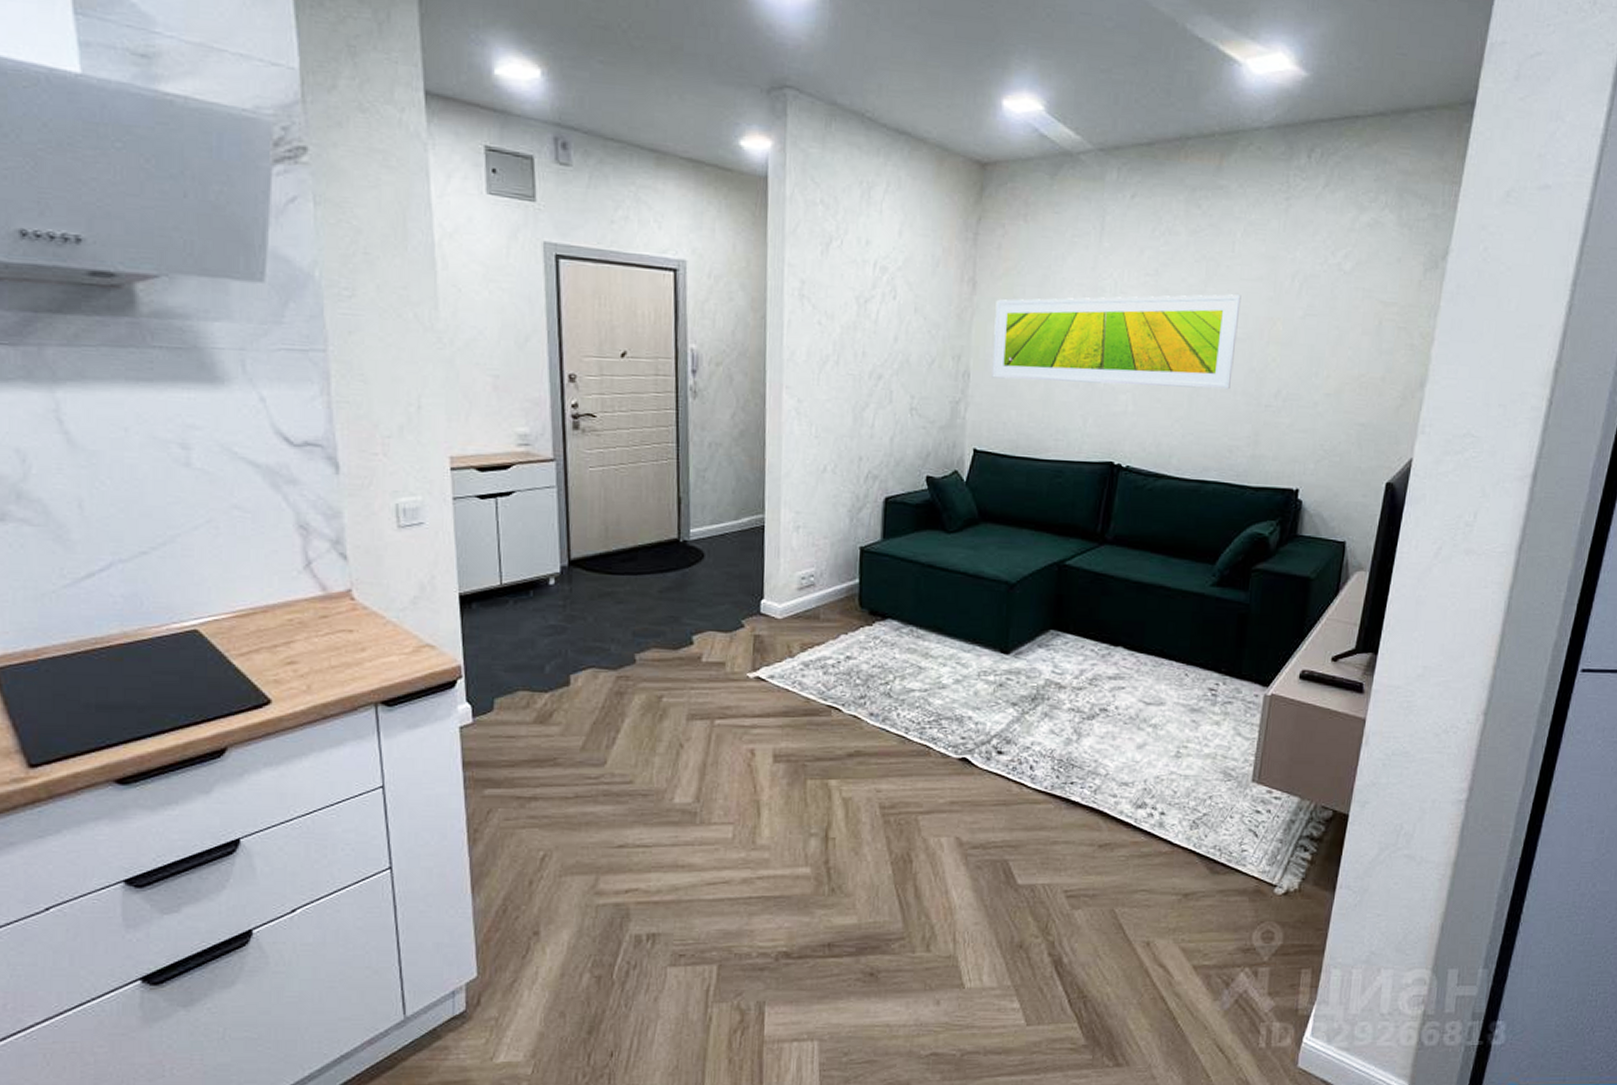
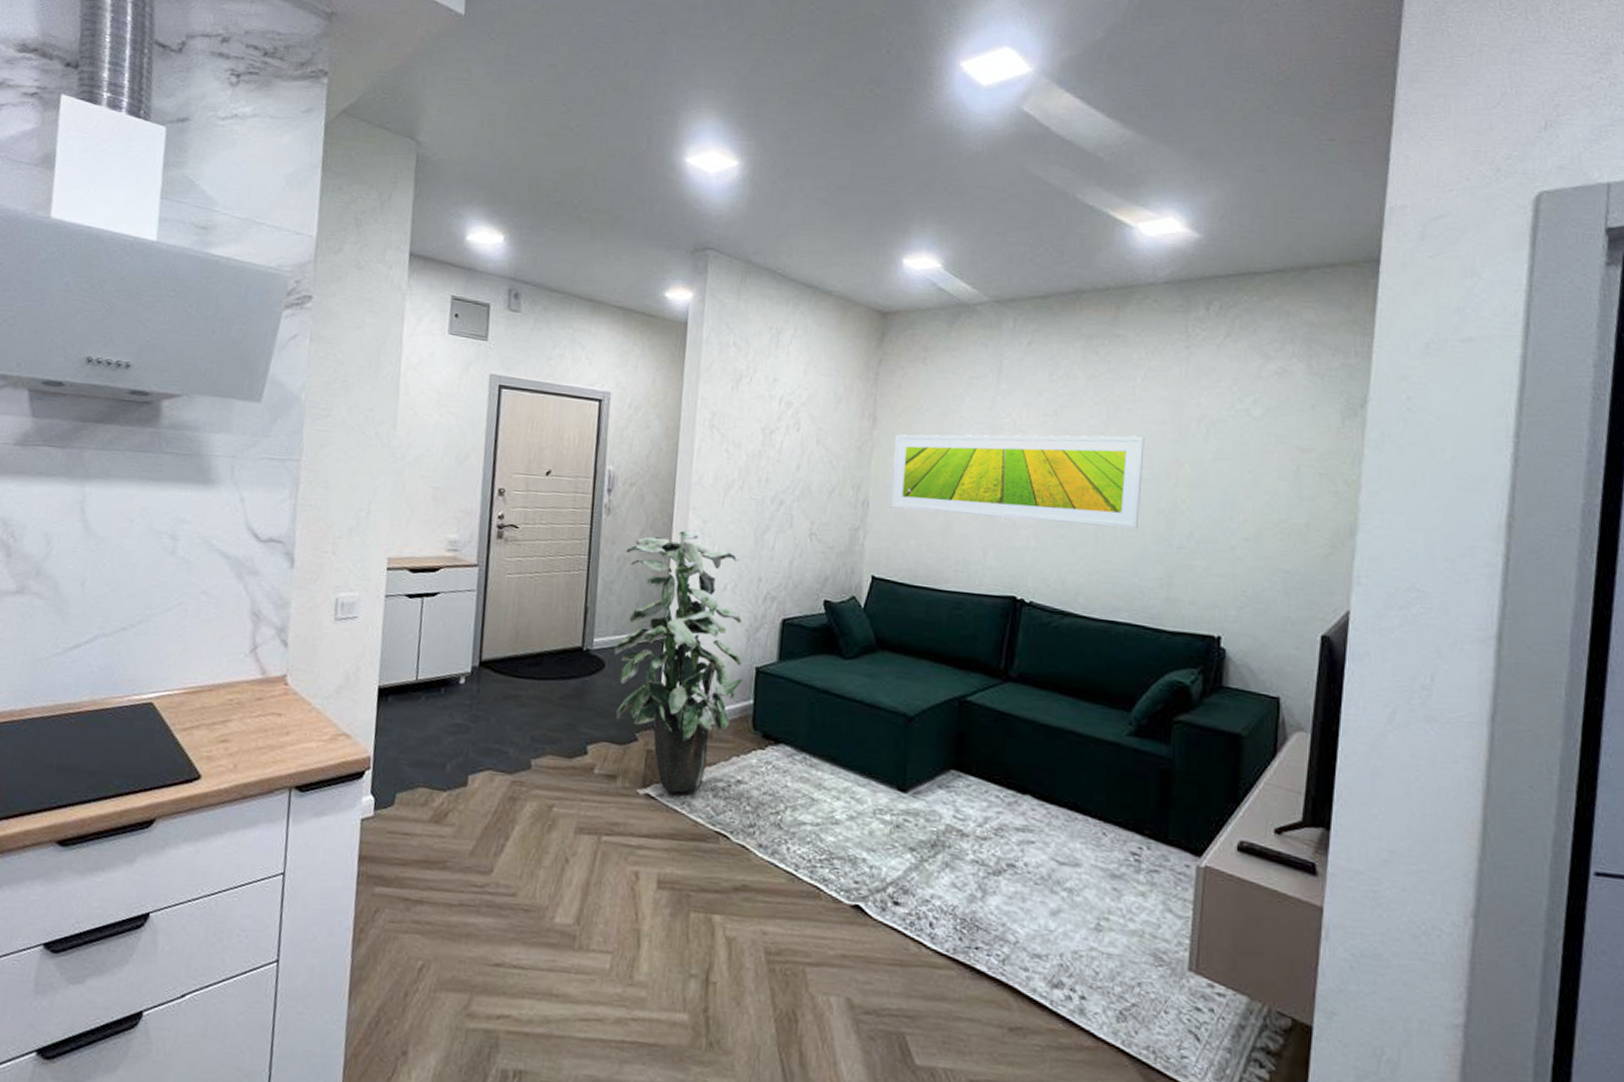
indoor plant: none [712,410,847,673] -> present [613,530,742,793]

